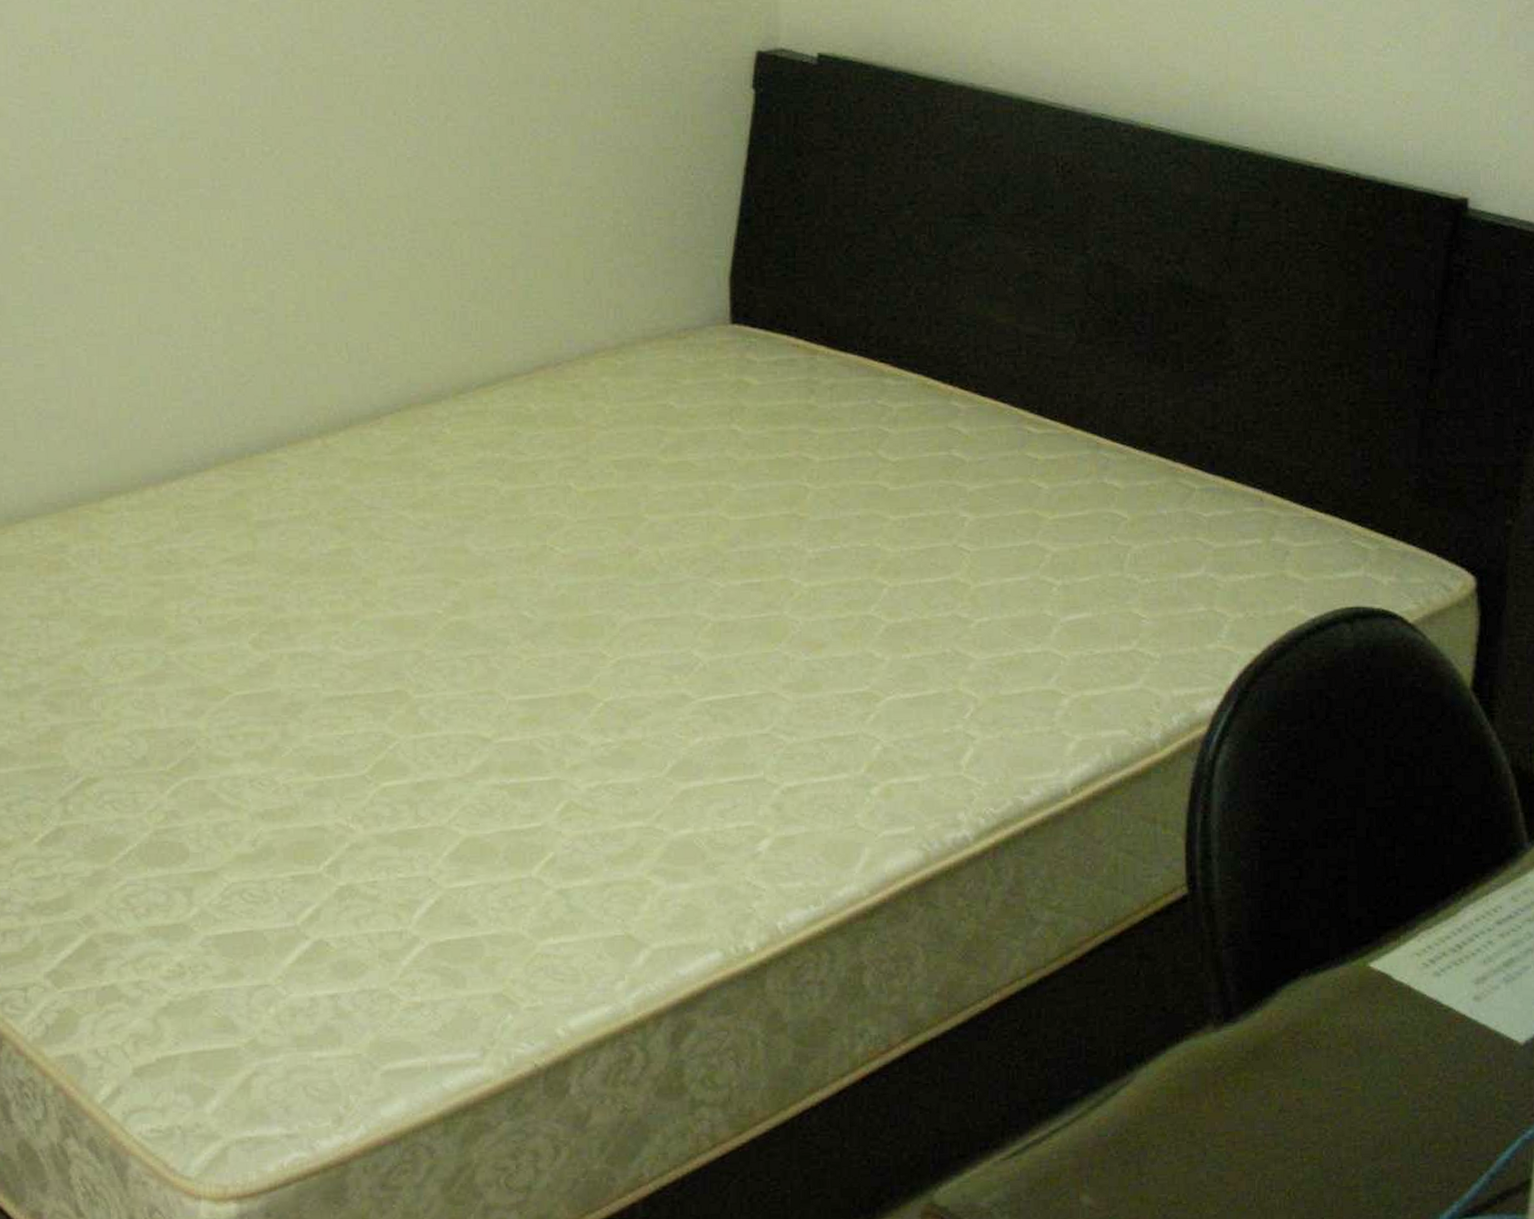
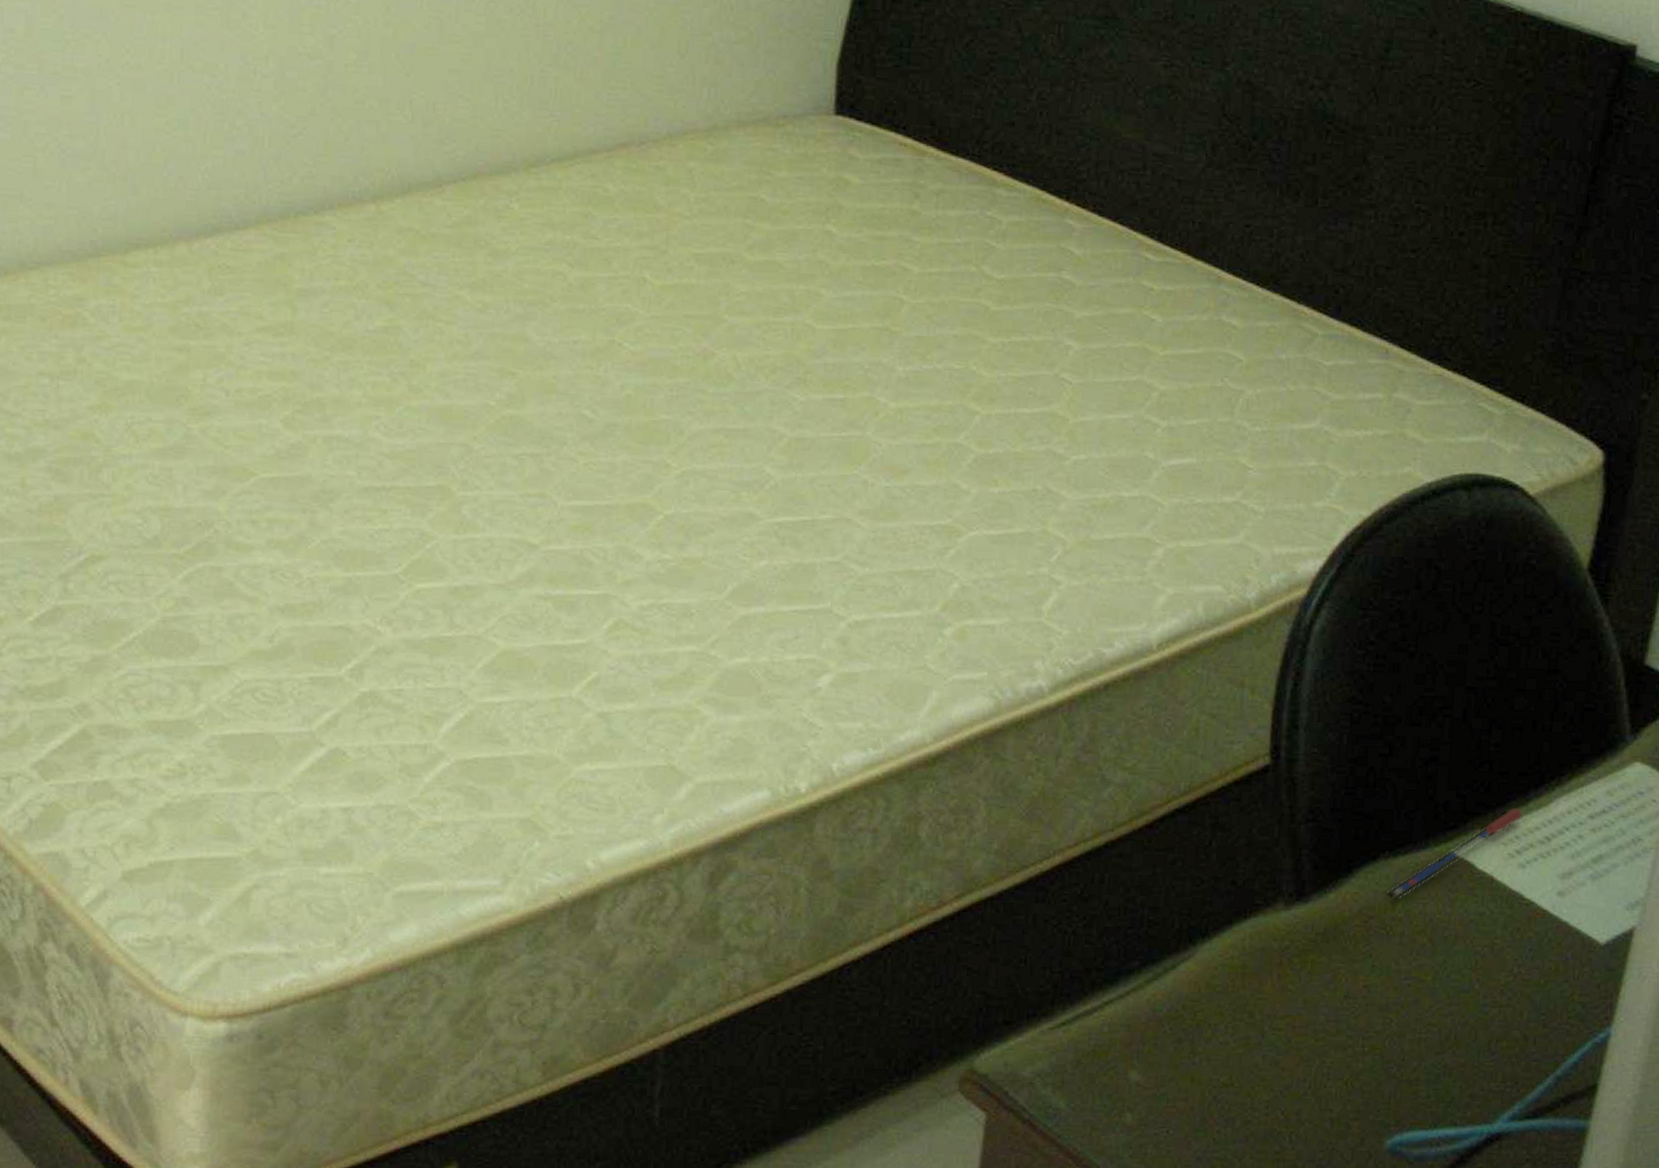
pen: none [1311,919,1433,1013] -> present [1388,807,1523,898]

